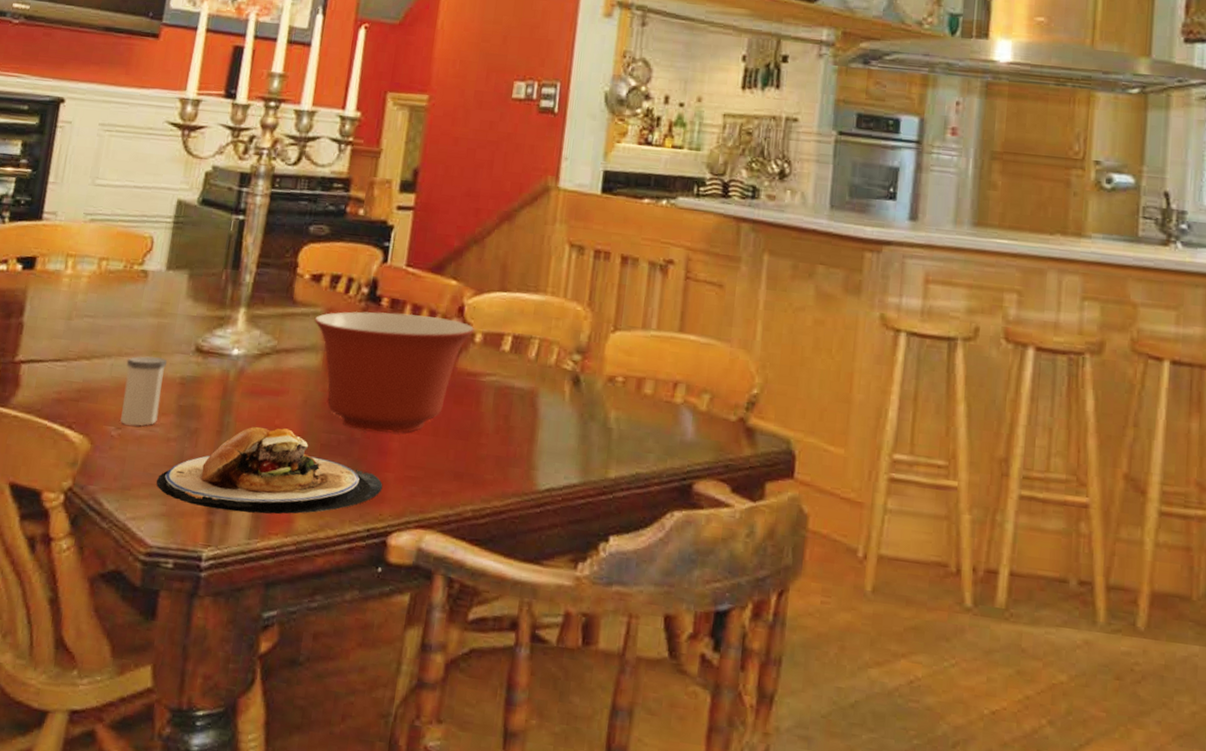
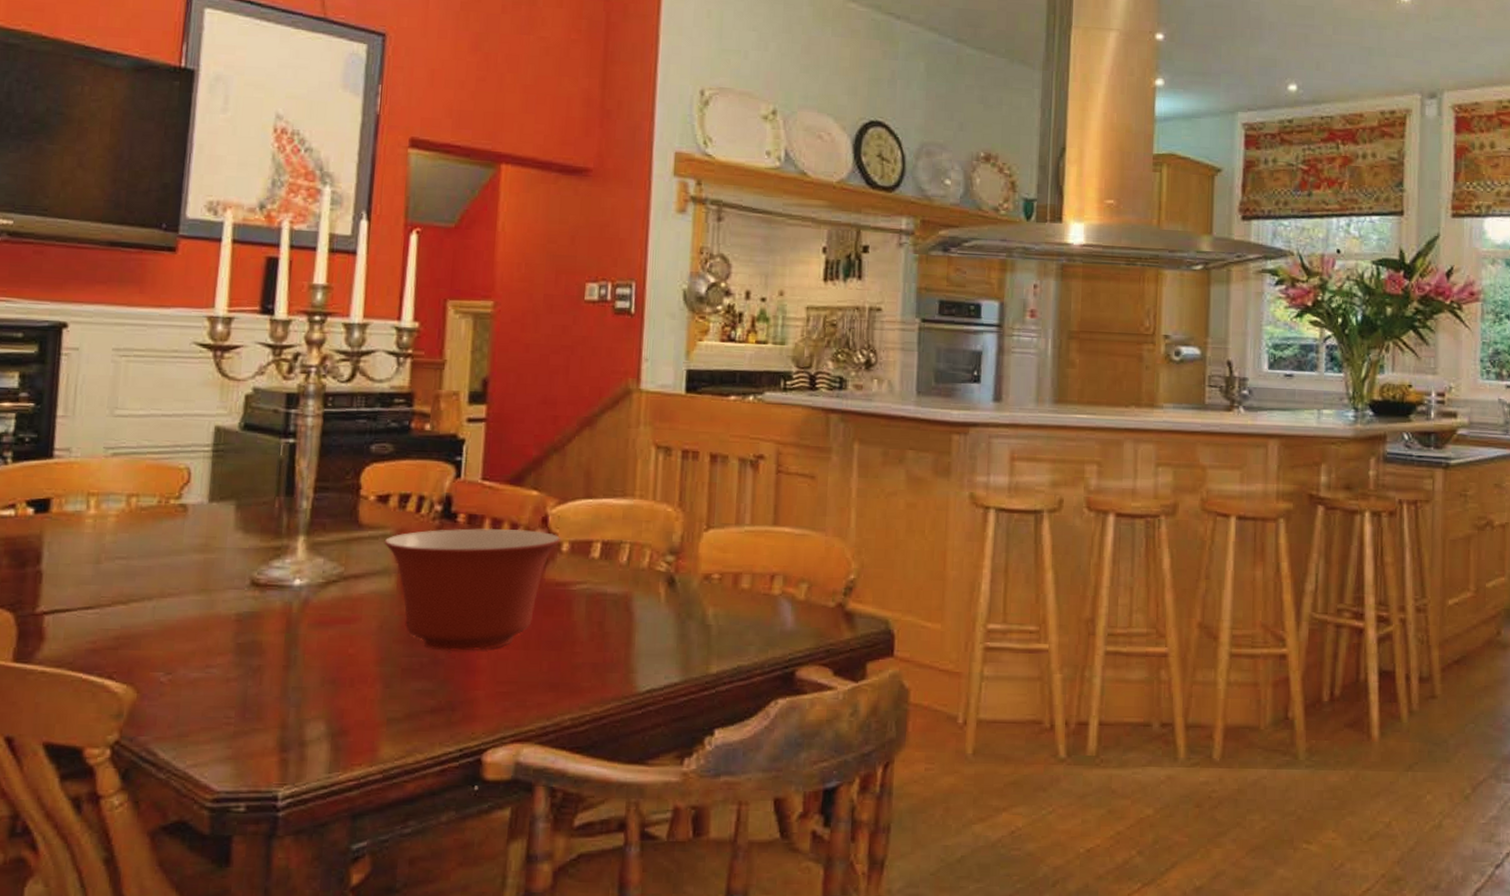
salt shaker: present [120,355,168,426] -> none [170,594,219,669]
plate: present [156,426,383,515] -> none [218,656,474,747]

